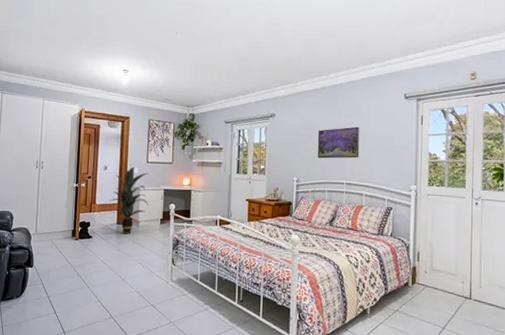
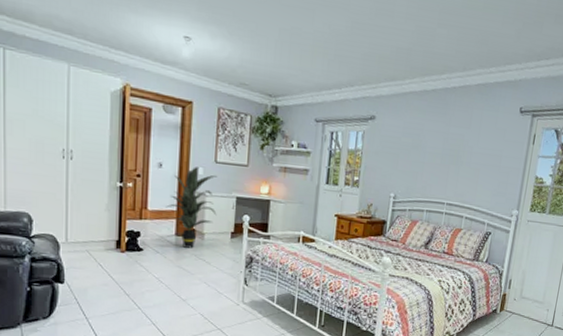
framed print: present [317,126,360,159] -> none [418,140,469,177]

